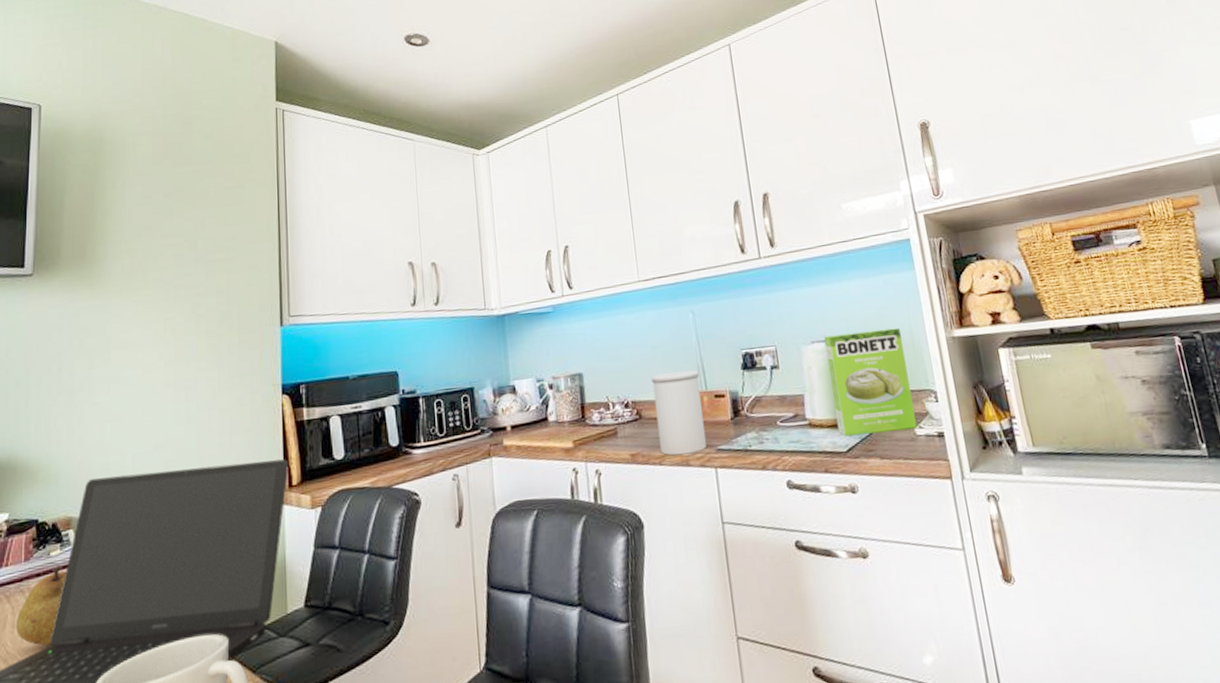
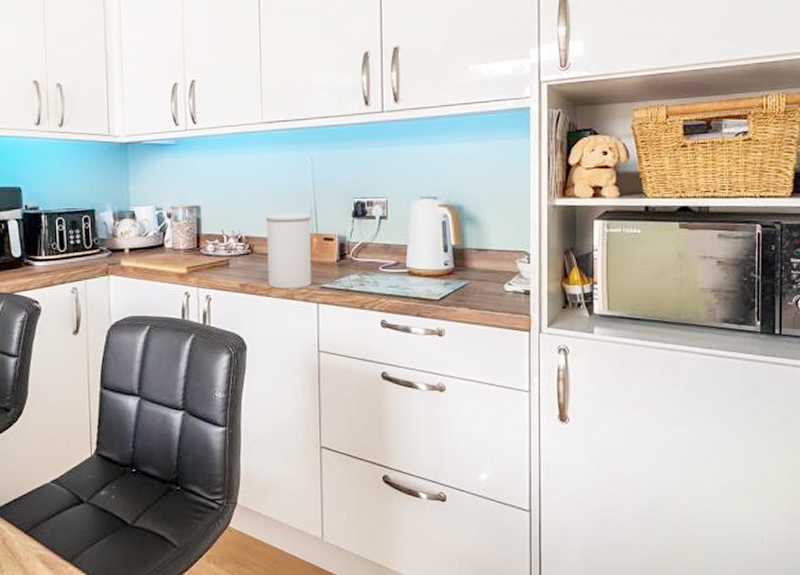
cake mix box: present [823,328,918,437] -> none [433,192,508,286]

